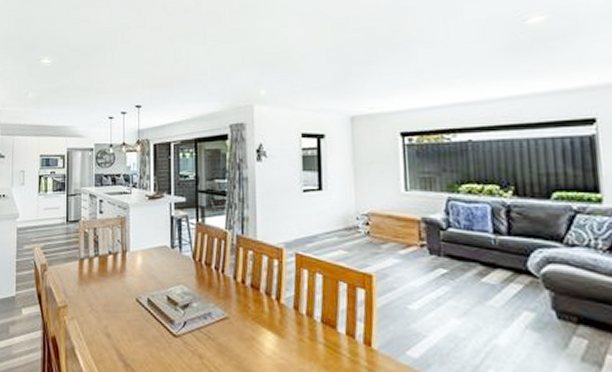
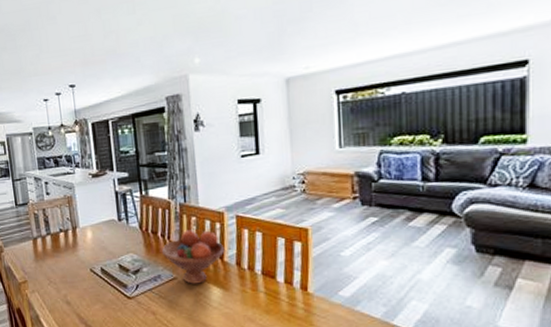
fruit bowl: none [215,265,282,328] -> present [162,230,225,285]

